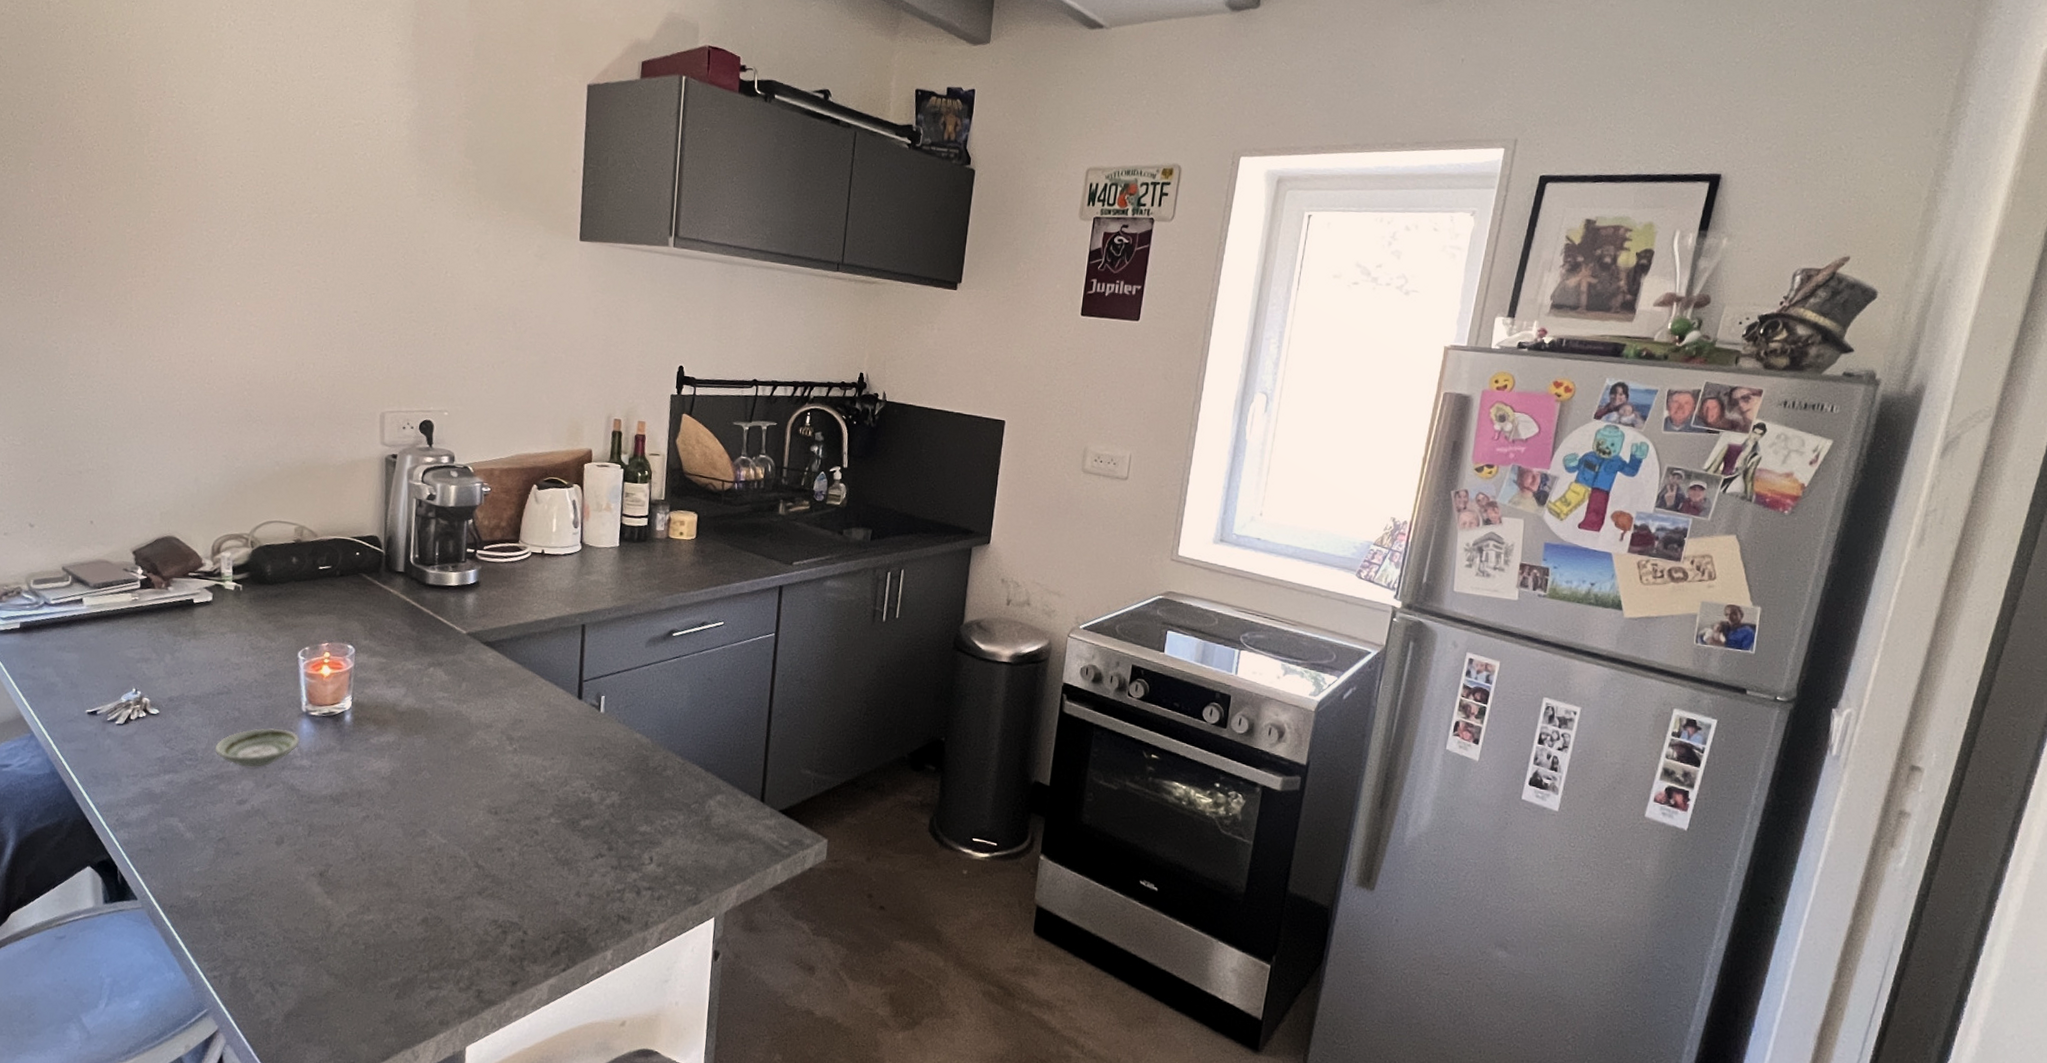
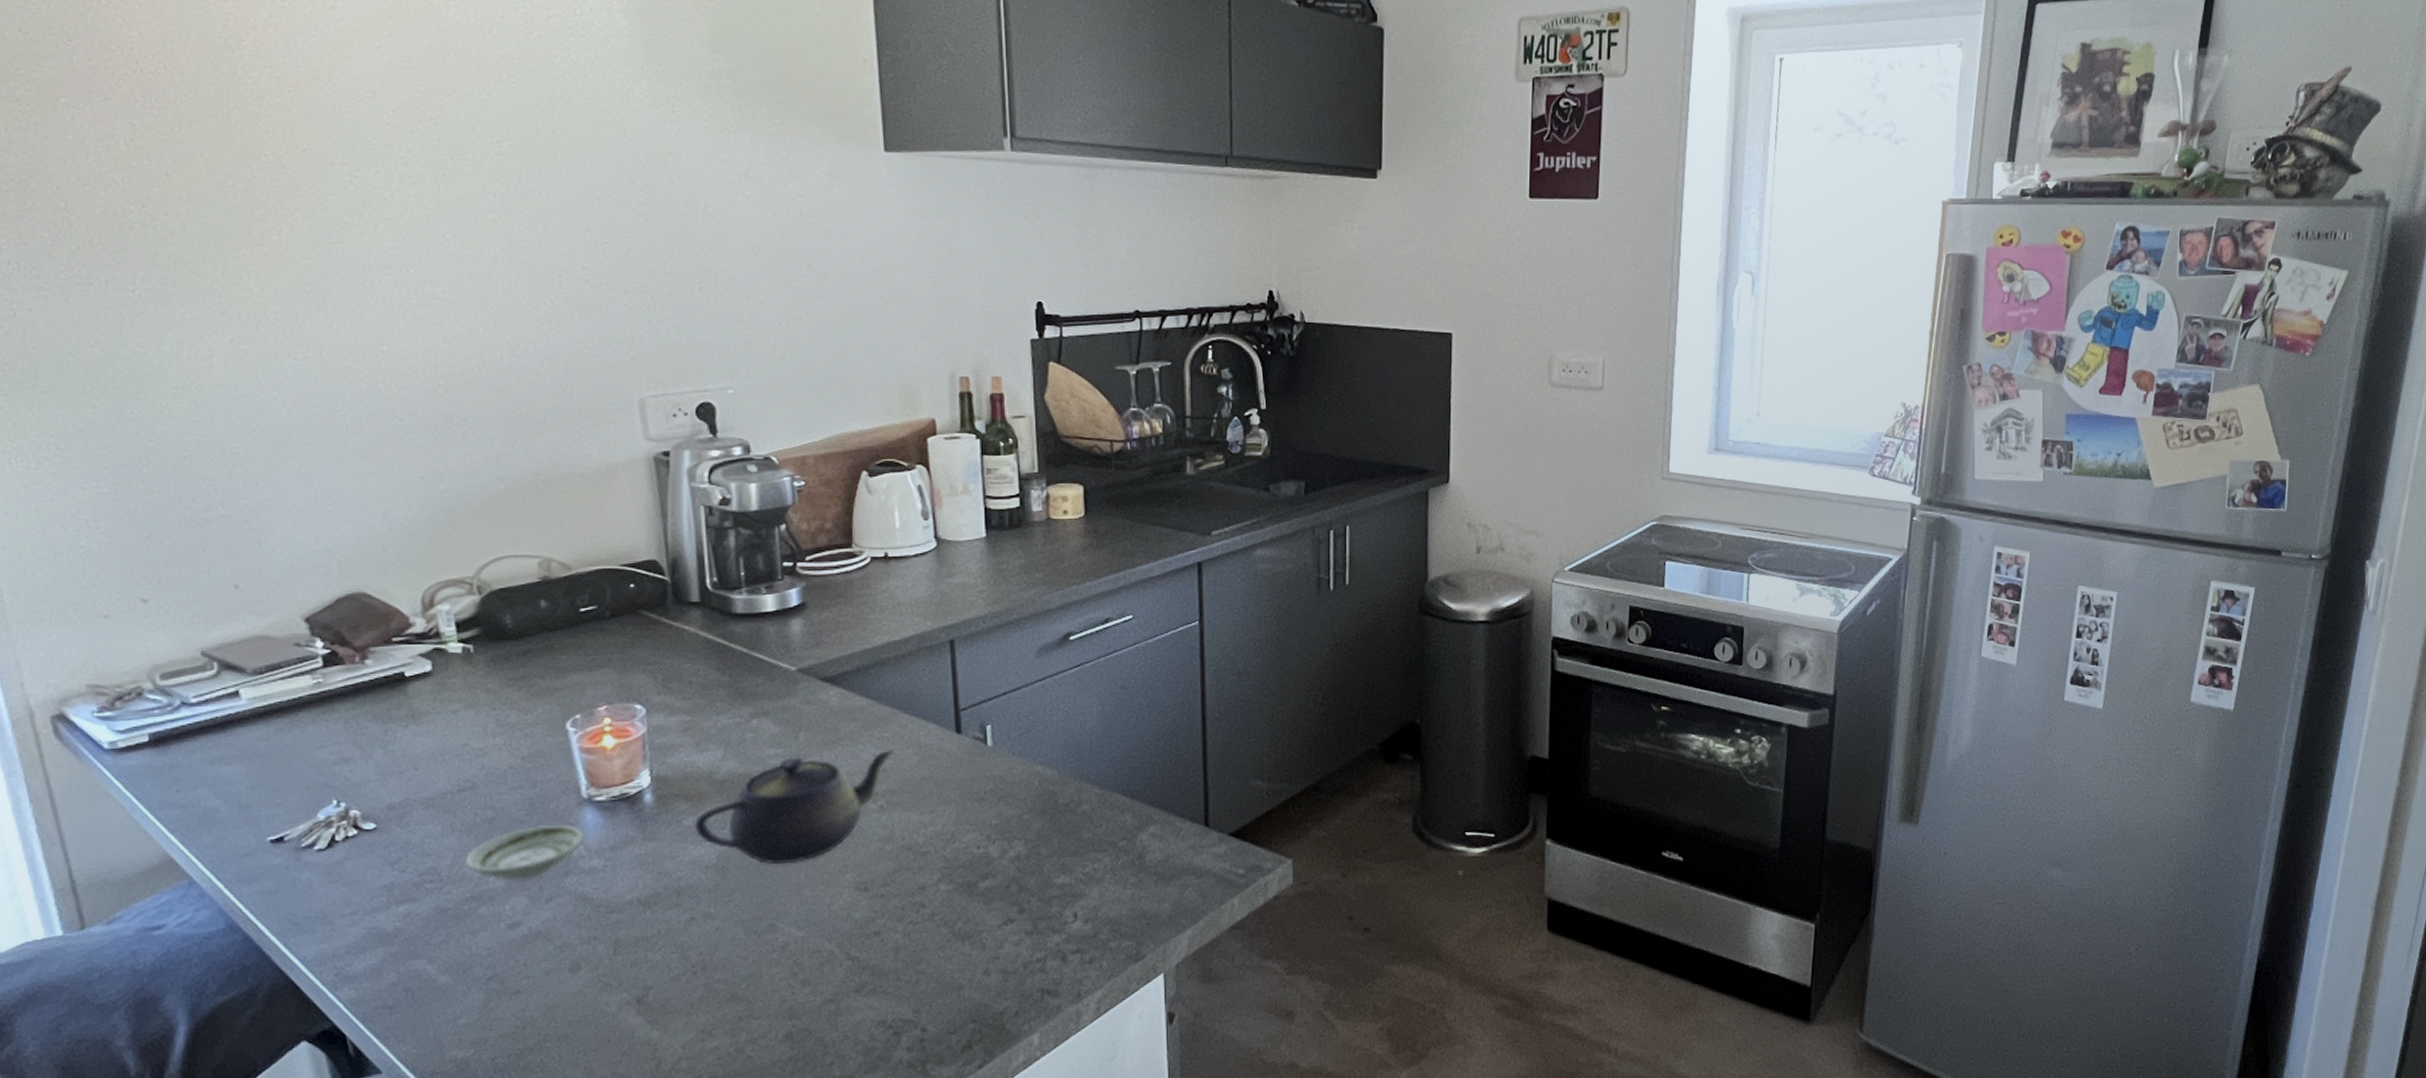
teapot: none [377,701,531,785] -> present [693,750,895,865]

